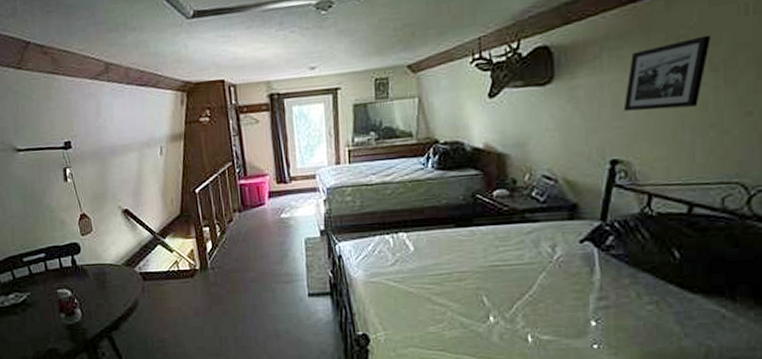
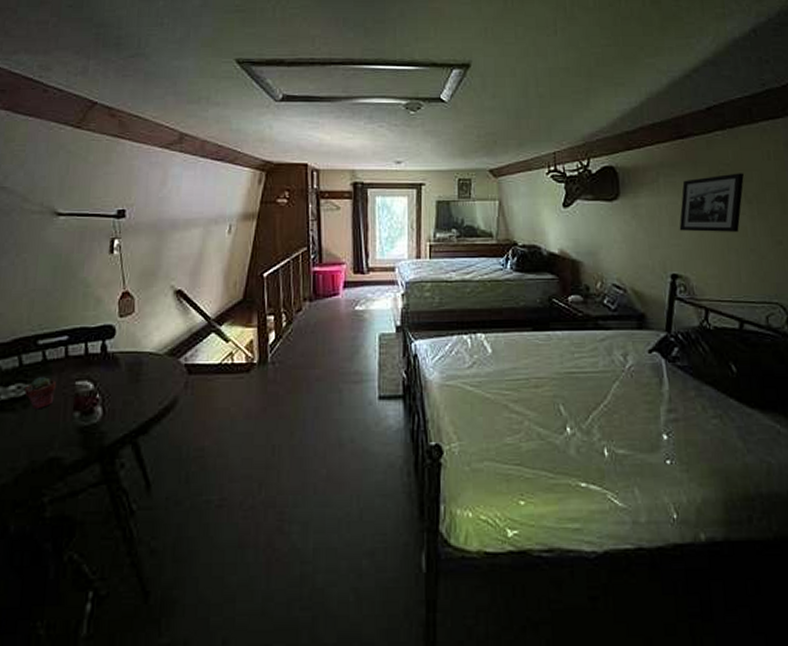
potted succulent: none [20,287,44,313] -> present [23,377,57,410]

